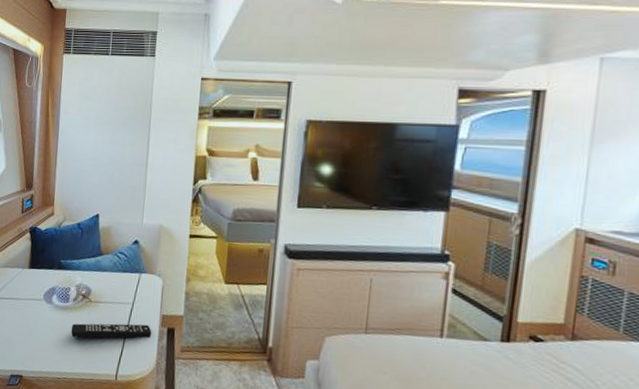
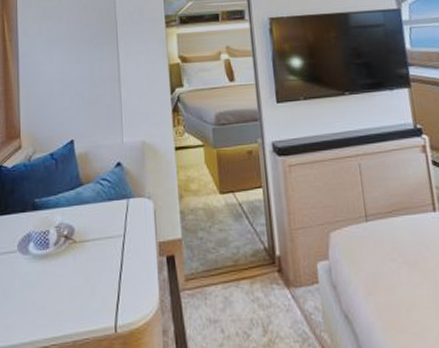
remote control: present [71,323,152,339] -> none [55,257,150,291]

